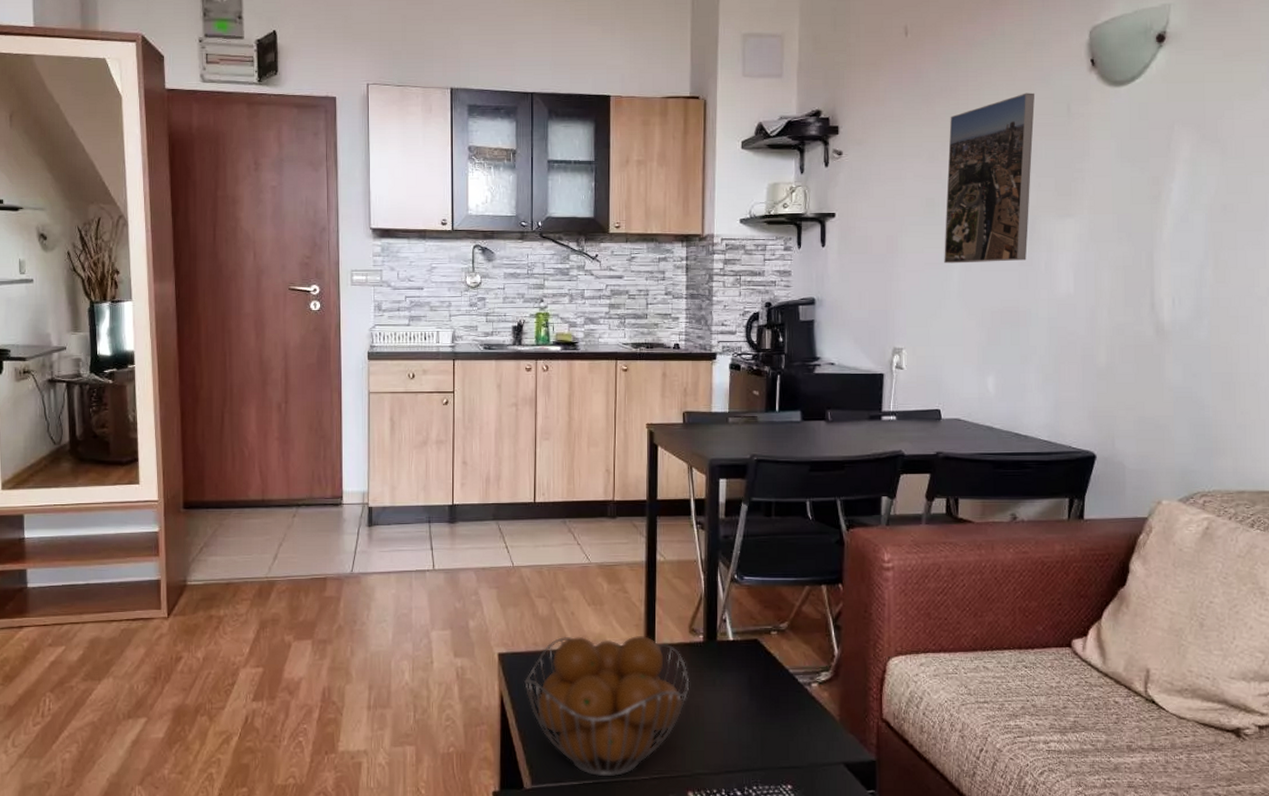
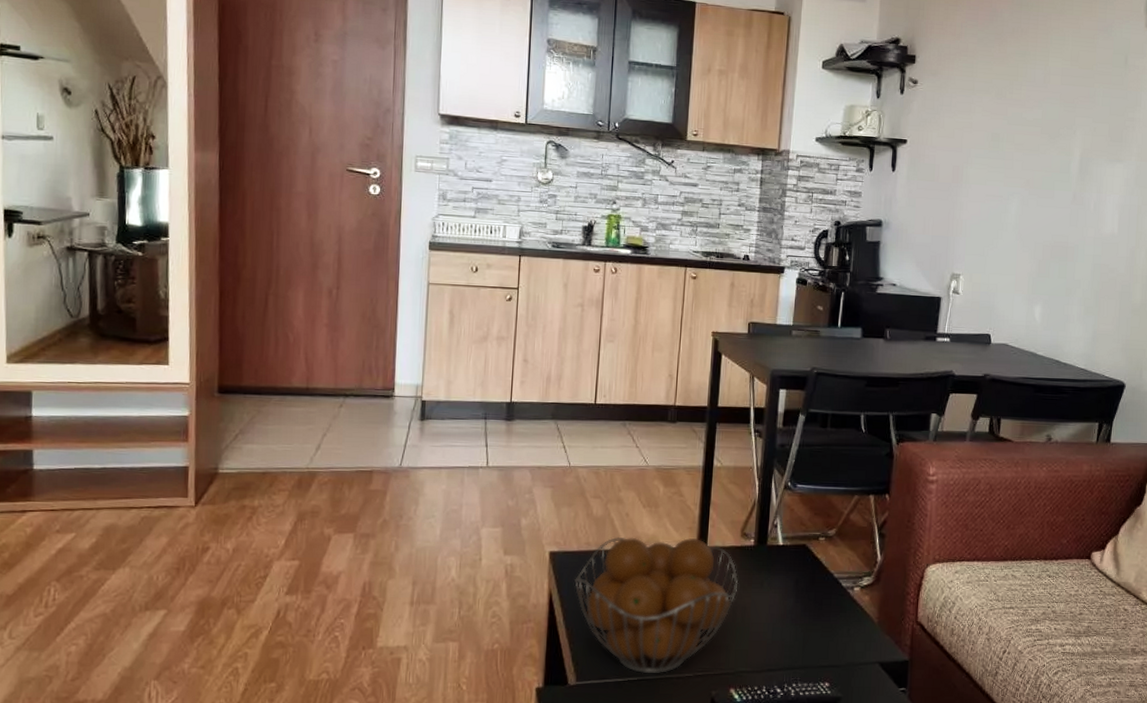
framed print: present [944,92,1035,264] -> none [1004,41,1097,200]

